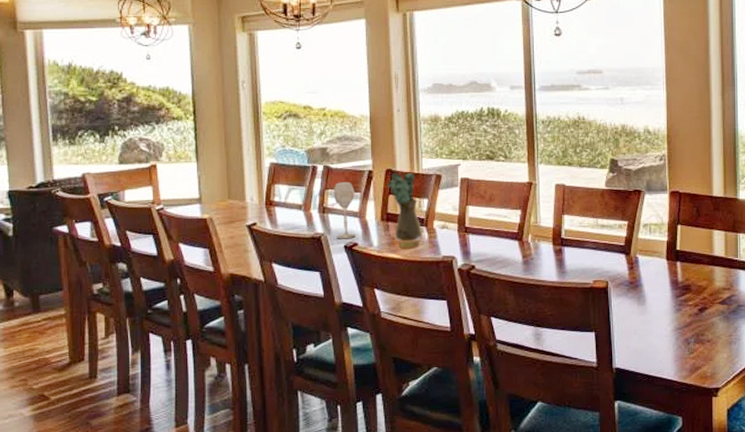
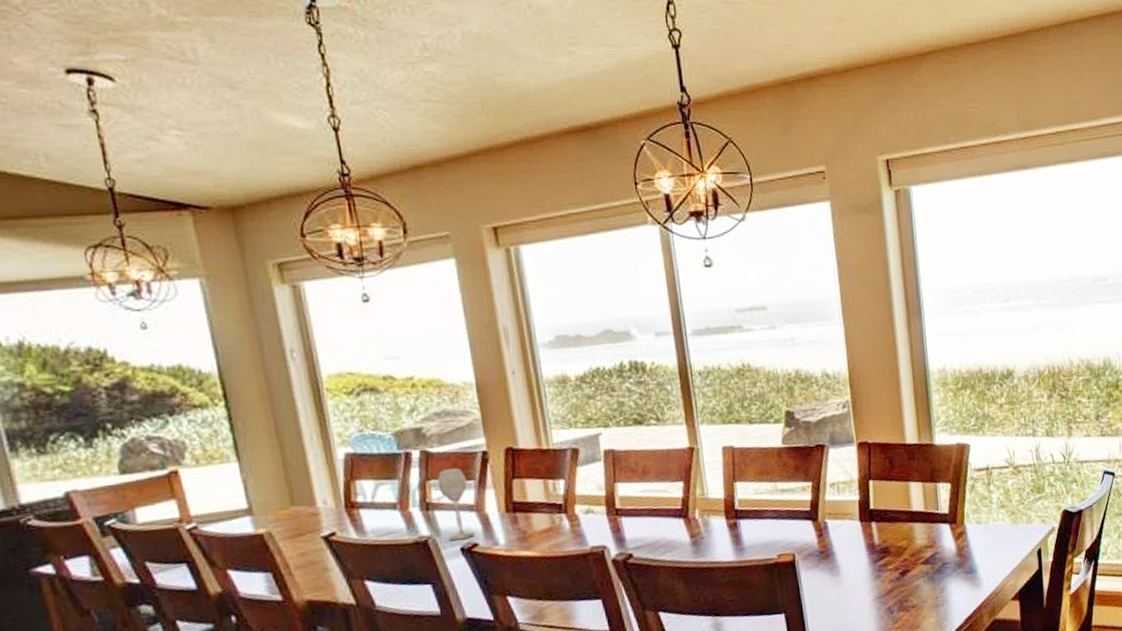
vase: present [387,169,422,250] -> none [508,445,562,545]

